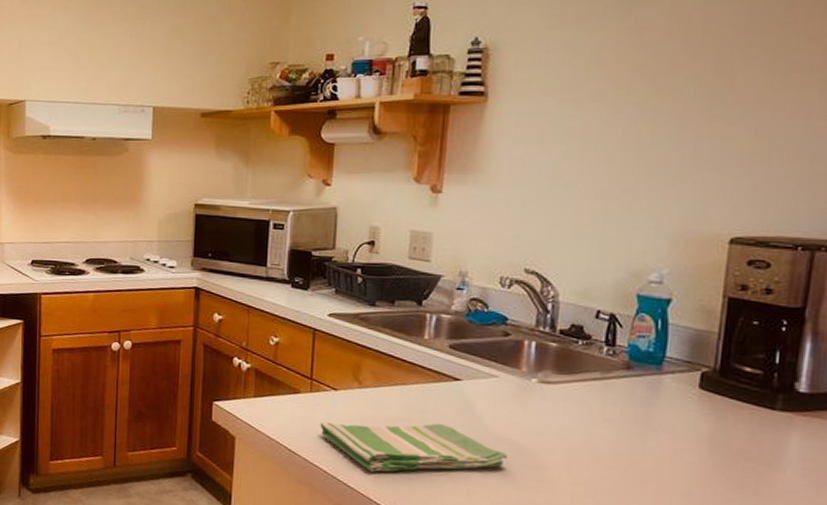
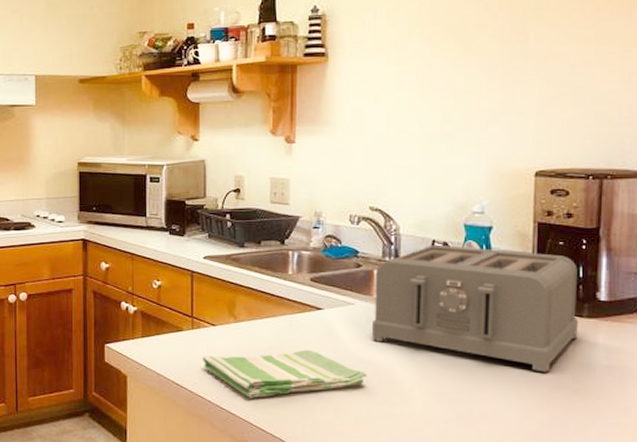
toaster: none [516,315,774,470] -> present [371,244,578,373]

